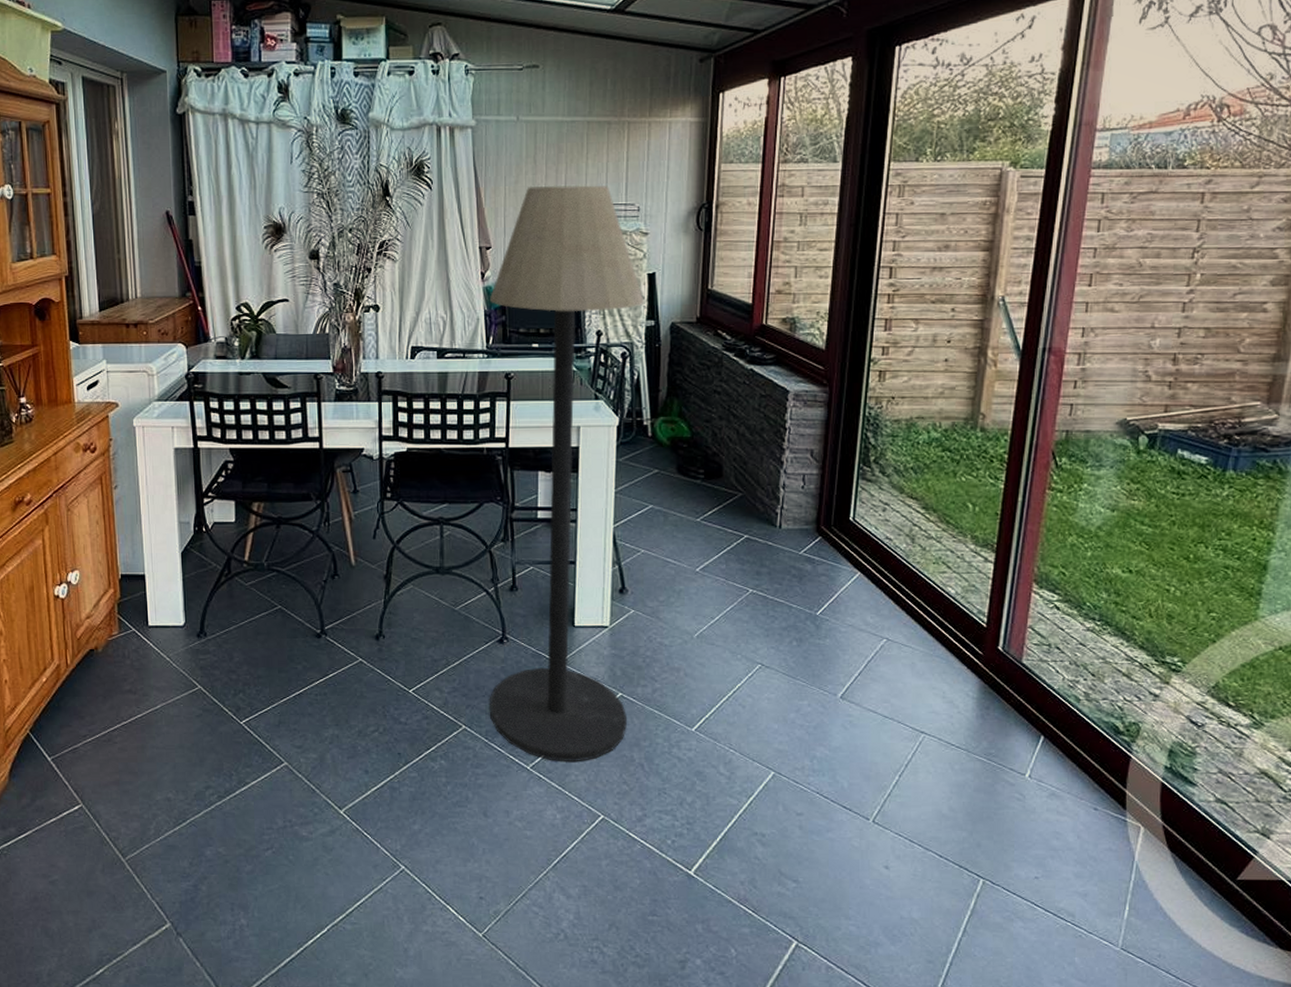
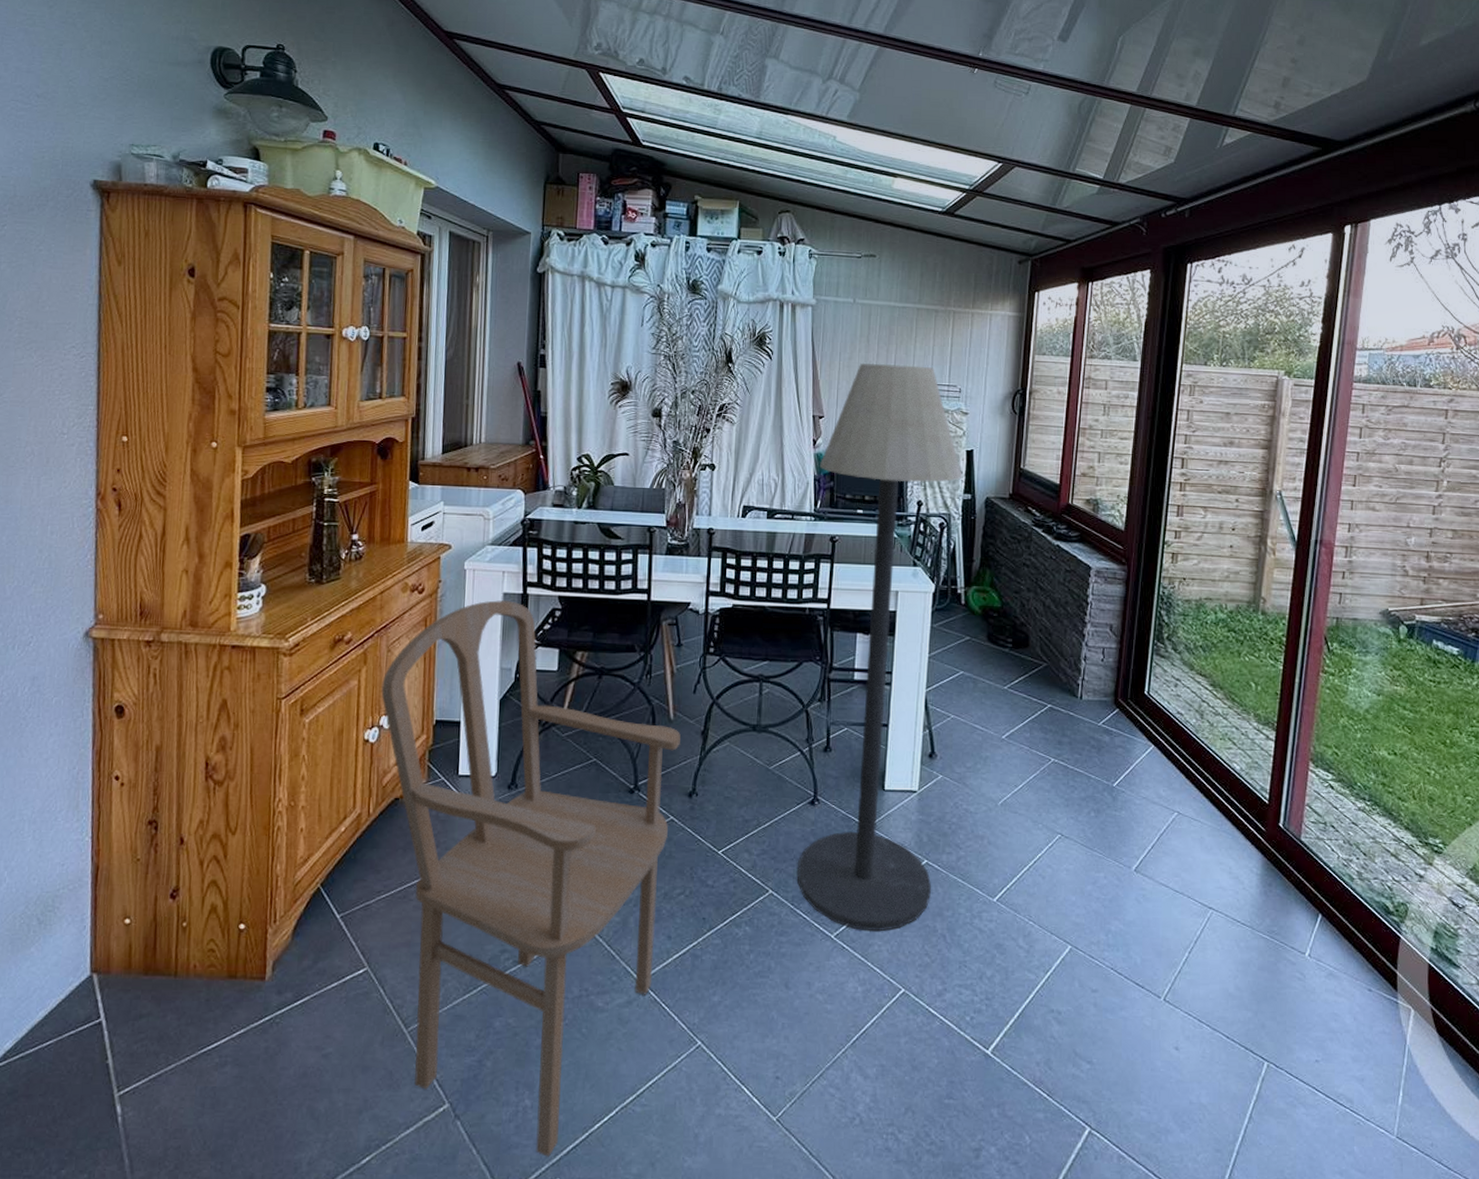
armchair: none [65,454,363,969] -> present [381,599,681,1157]

